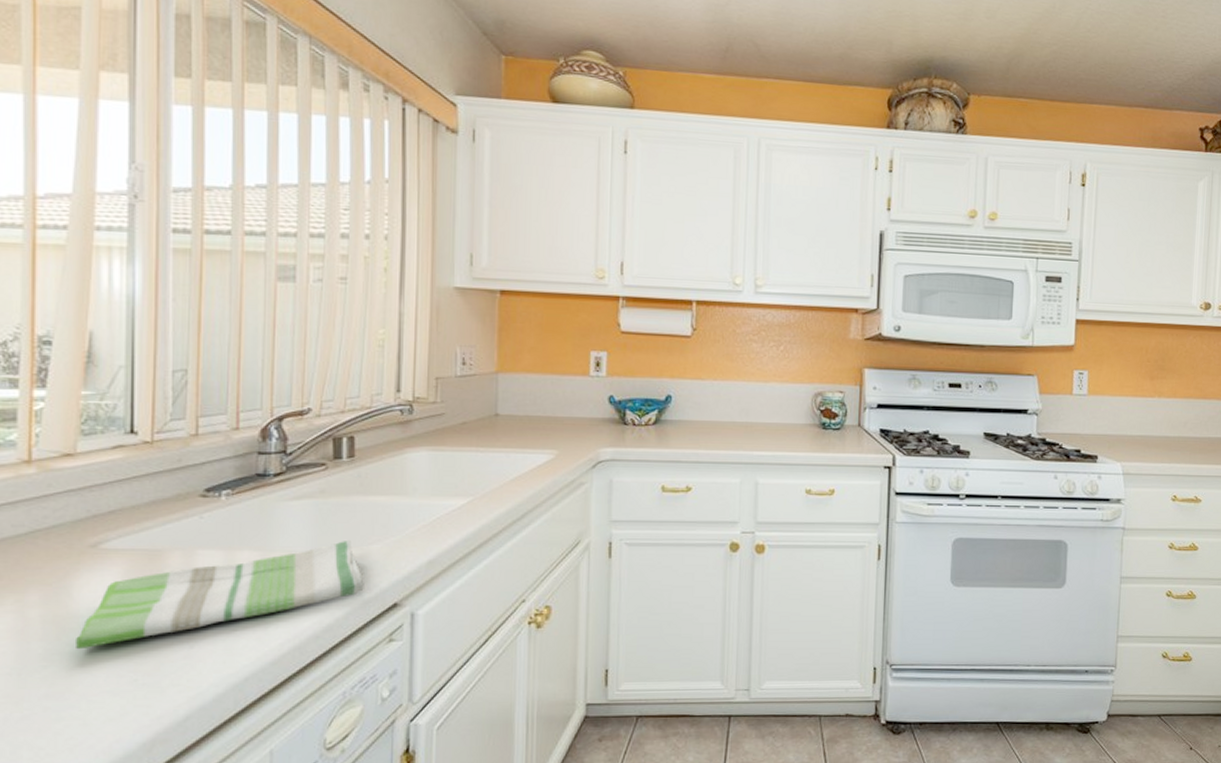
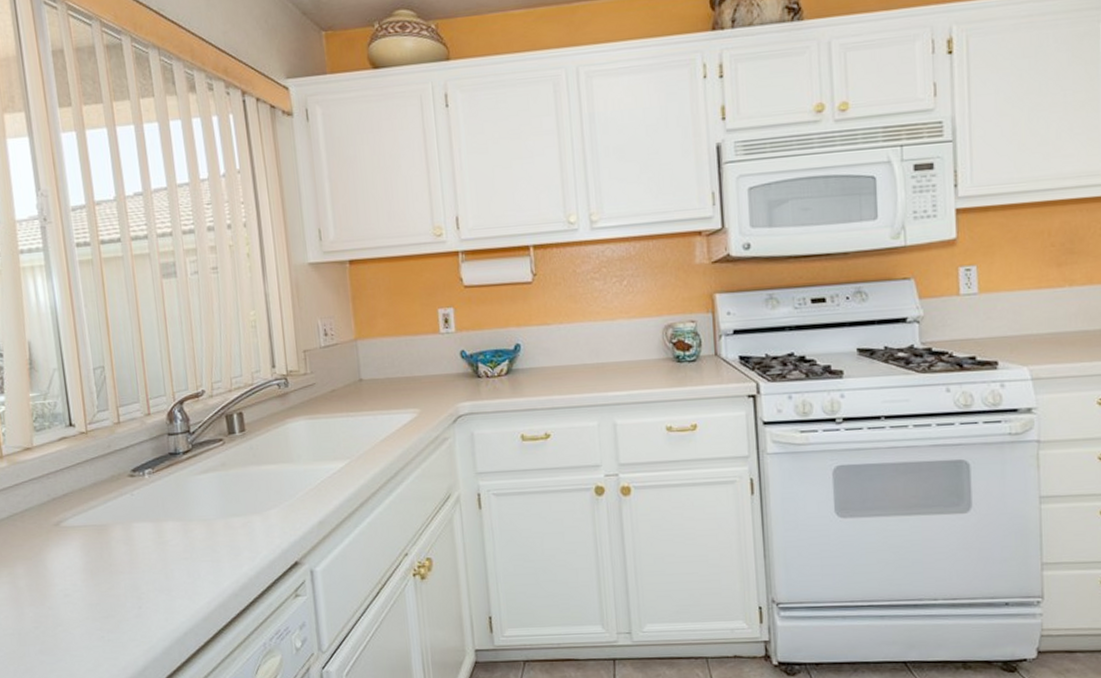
dish towel: present [76,539,364,650] -> none [55,506,269,612]

